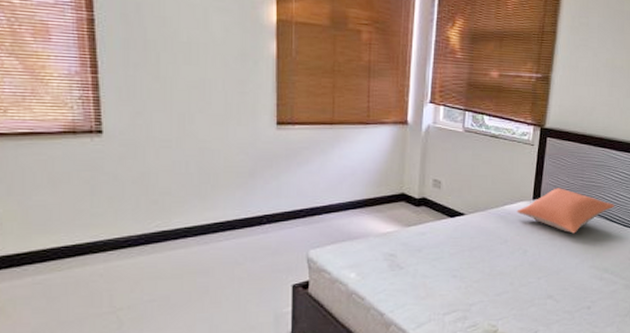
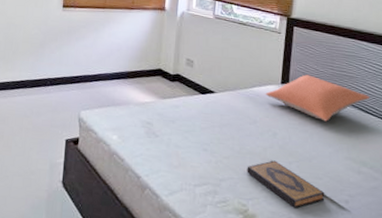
hardback book: none [497,278,570,321] -> present [247,160,325,208]

